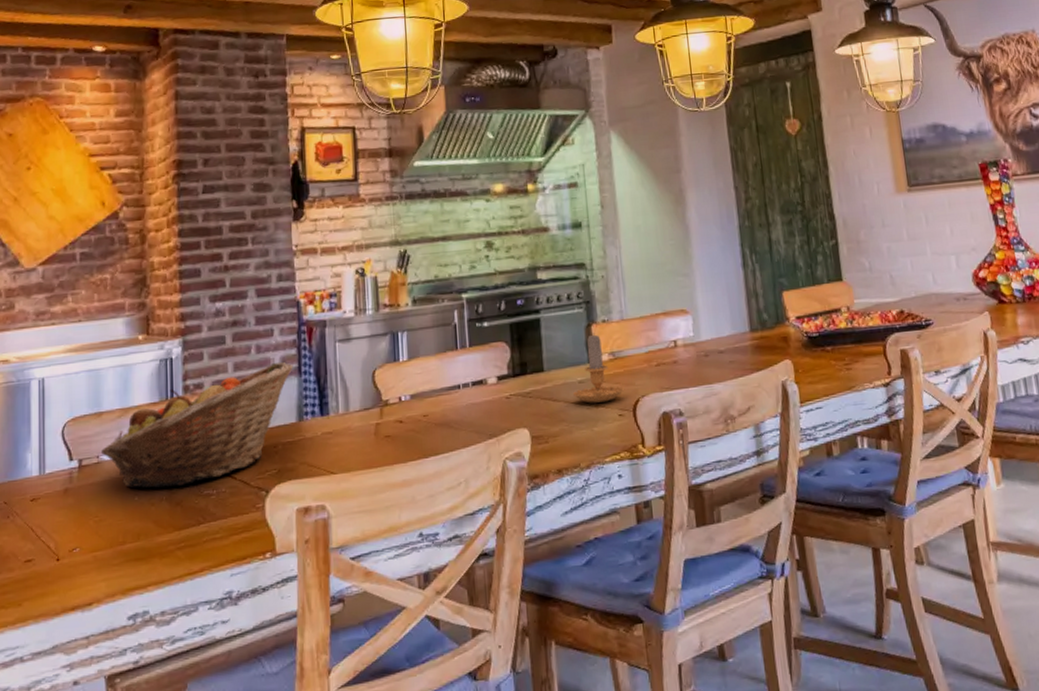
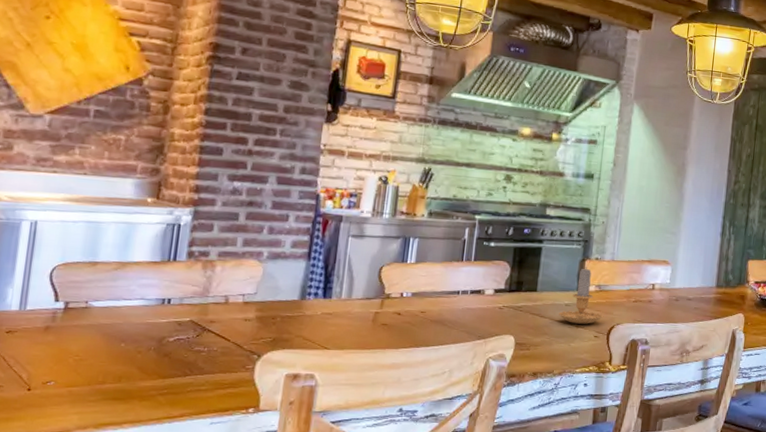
fruit basket: present [101,361,293,488] -> none [91,244,304,340]

